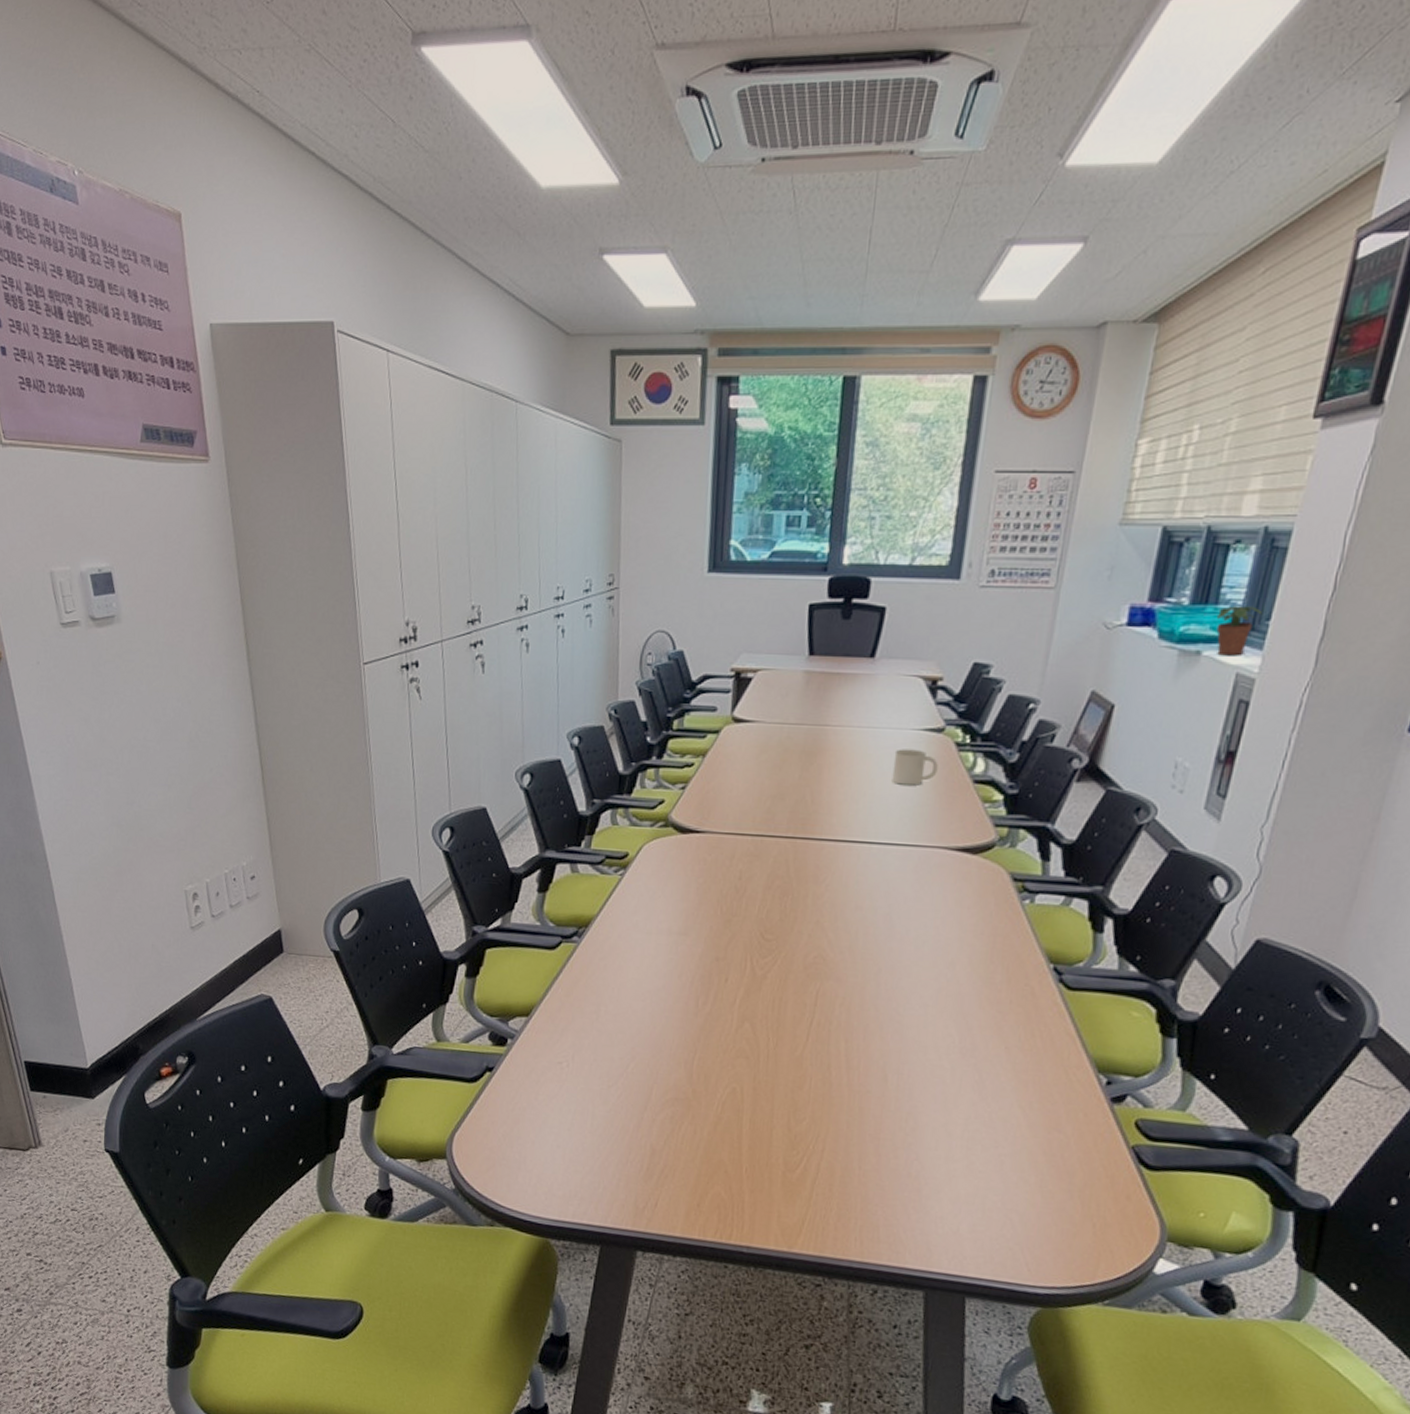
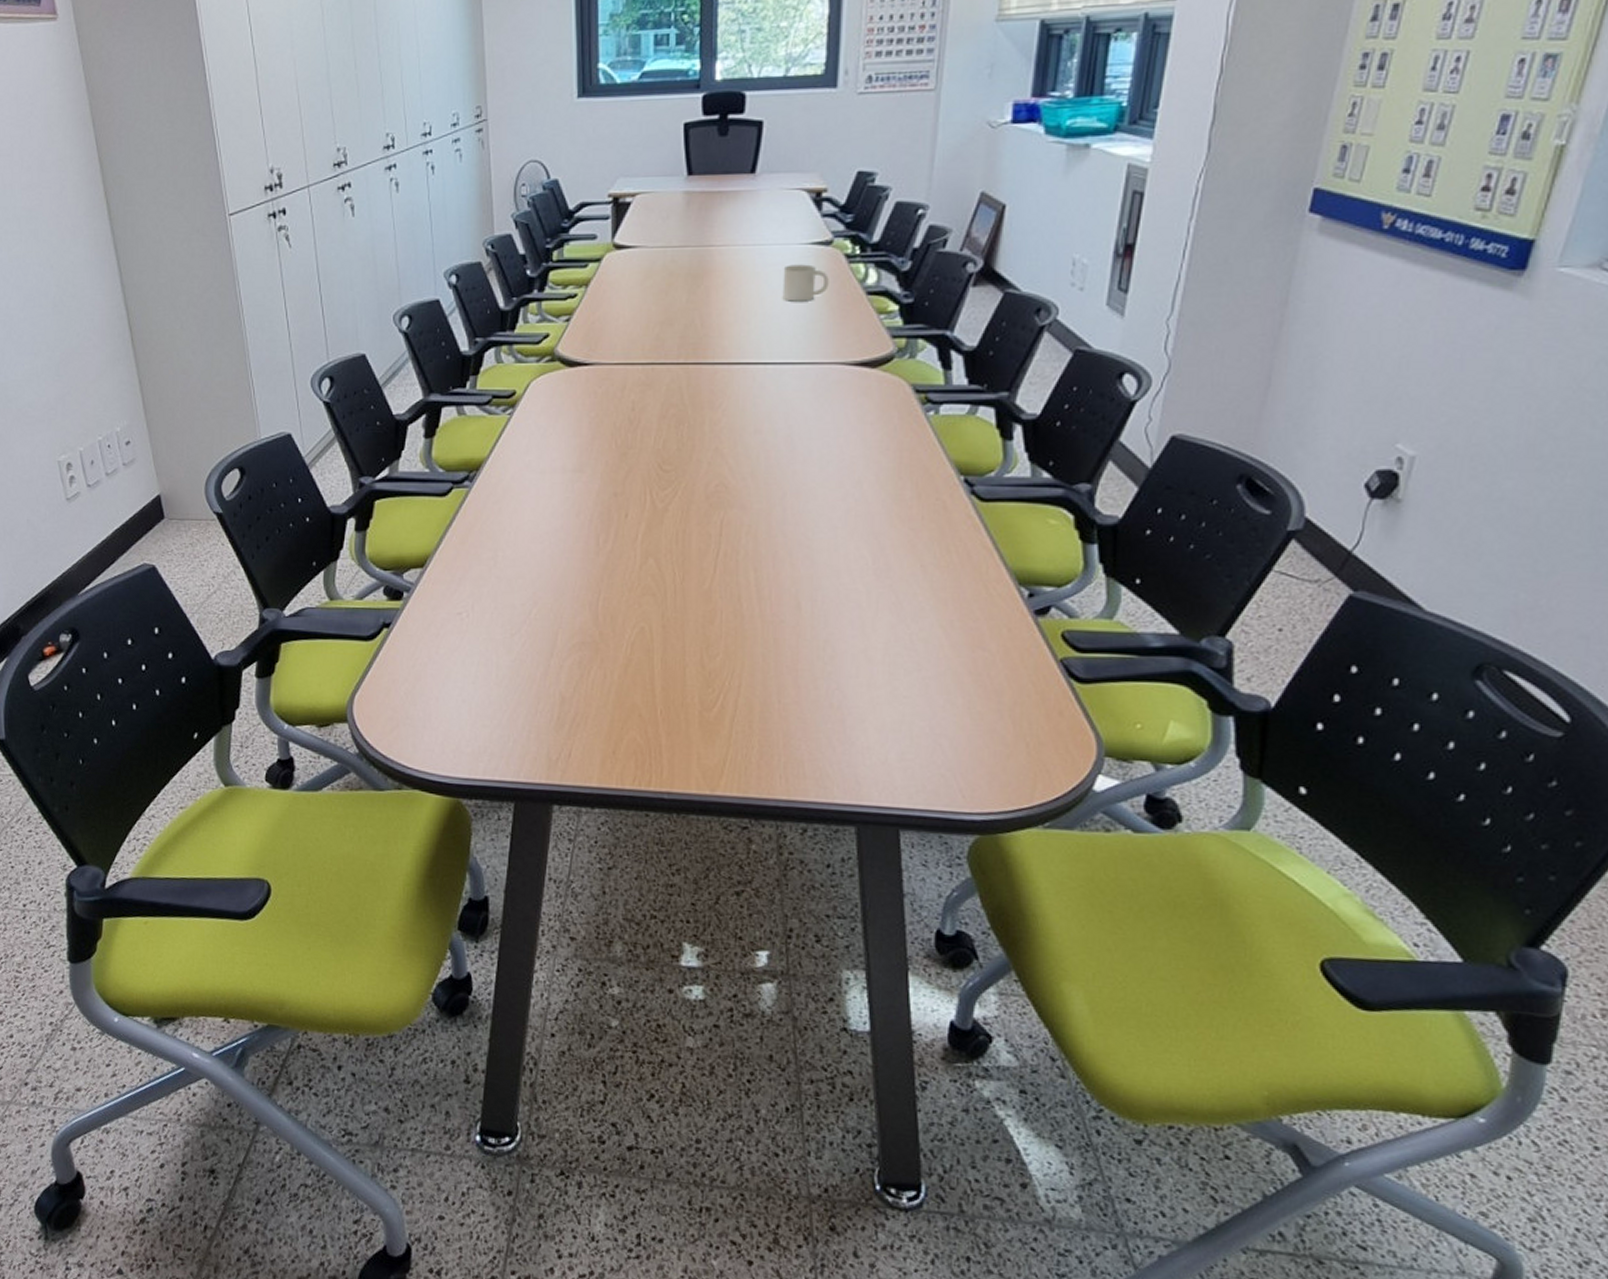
potted plant: present [1216,606,1262,656] -> none [1102,95,1149,148]

